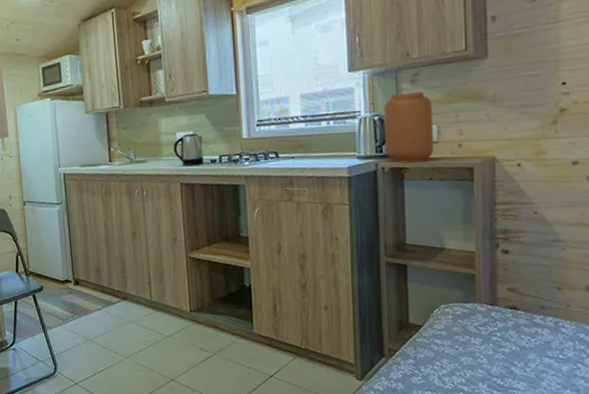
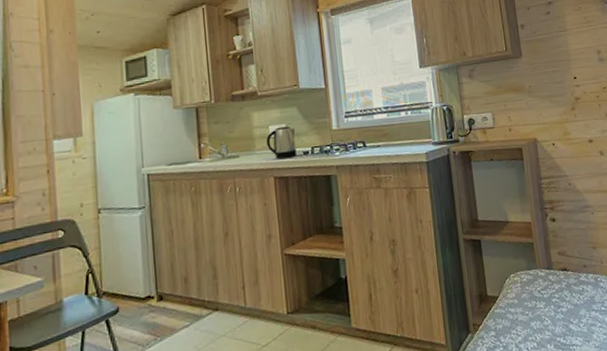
vase: present [383,92,434,163] -> none [449,85,492,147]

